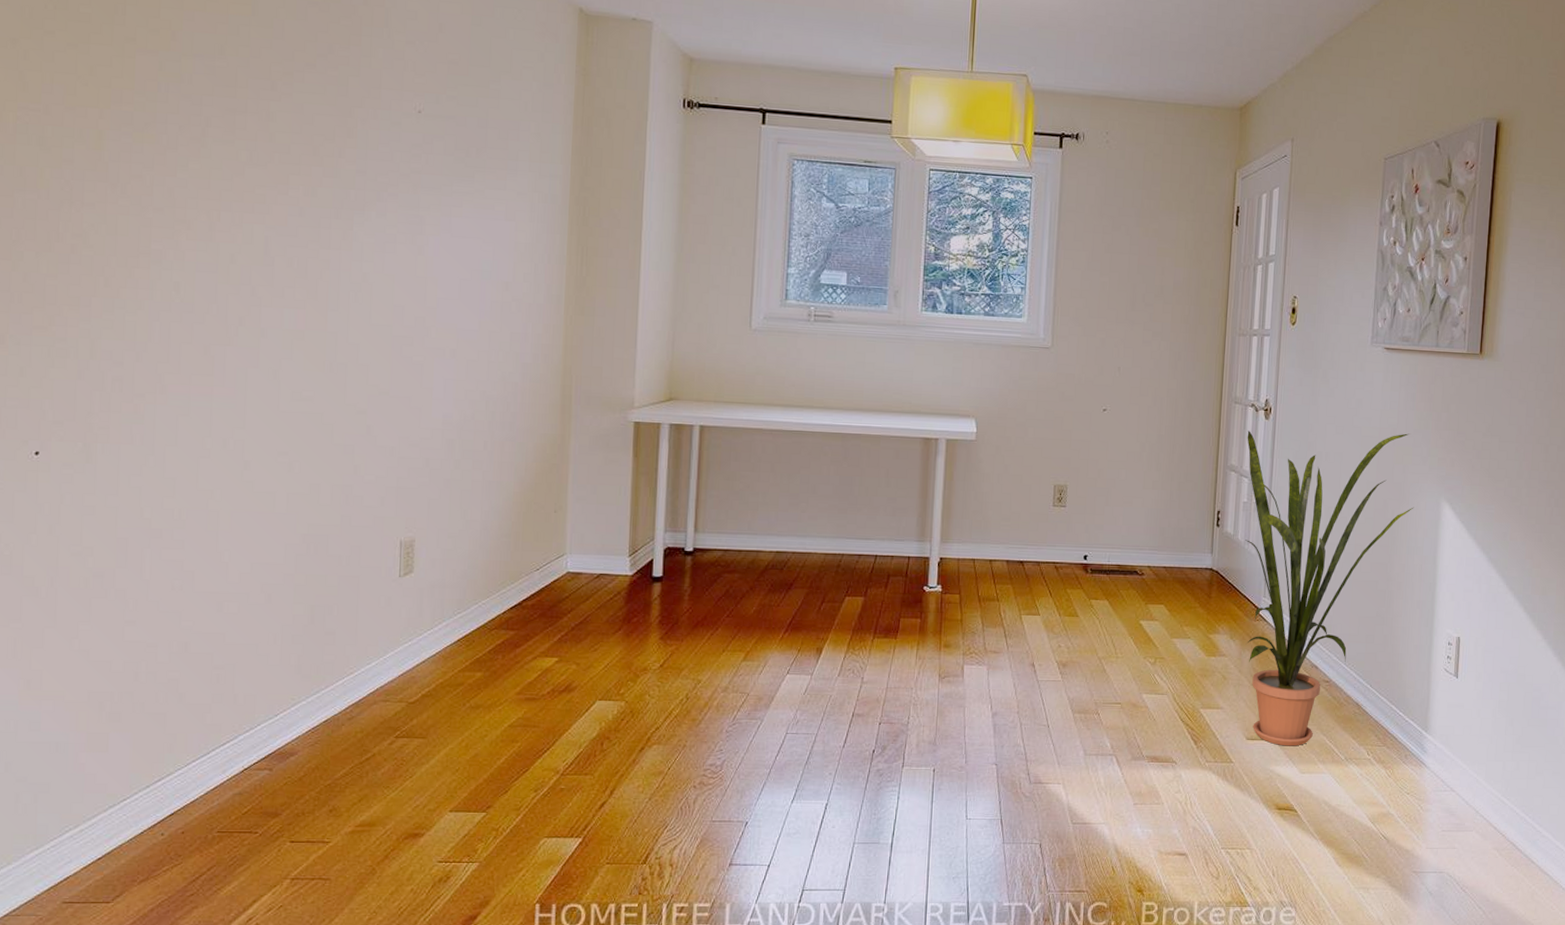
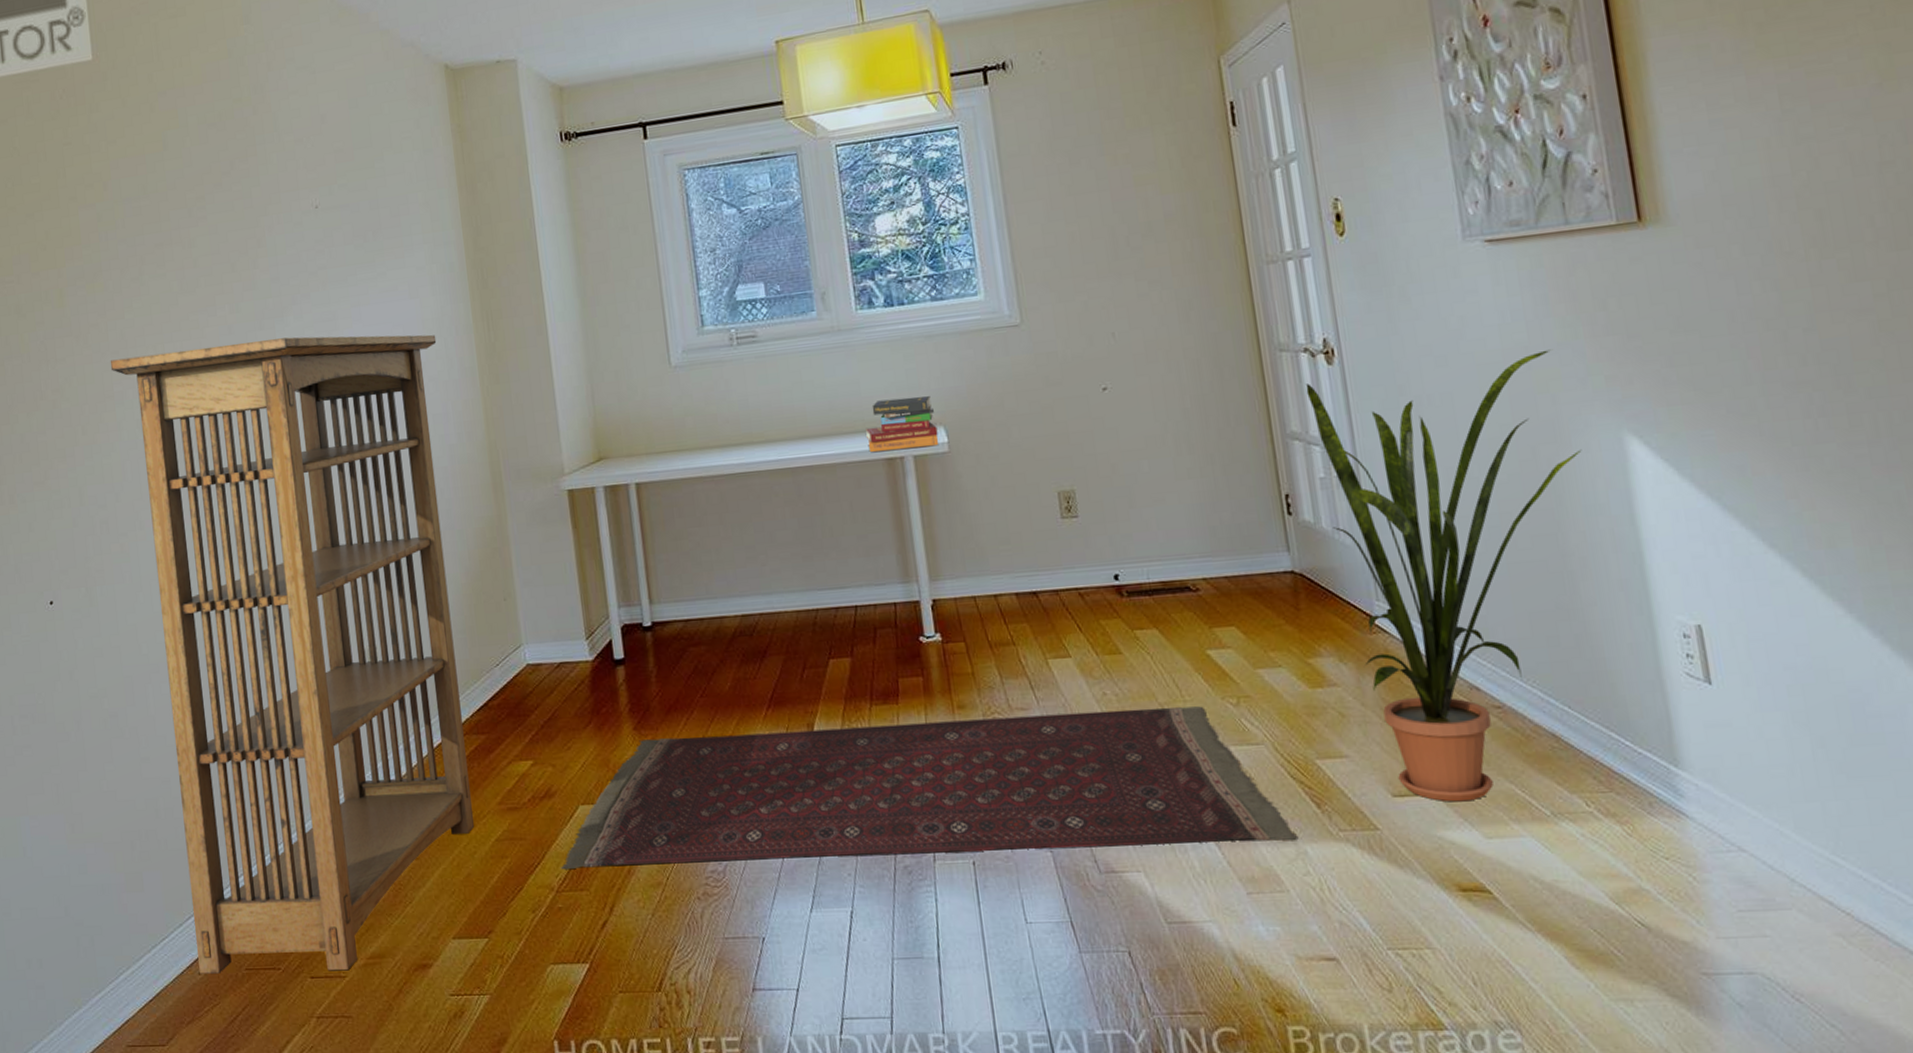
bookshelf: none [151,216,527,837] -> present [110,334,475,974]
area rug: none [568,649,1178,766] -> present [560,706,1299,870]
books: none [910,389,970,434] -> present [864,396,939,453]

